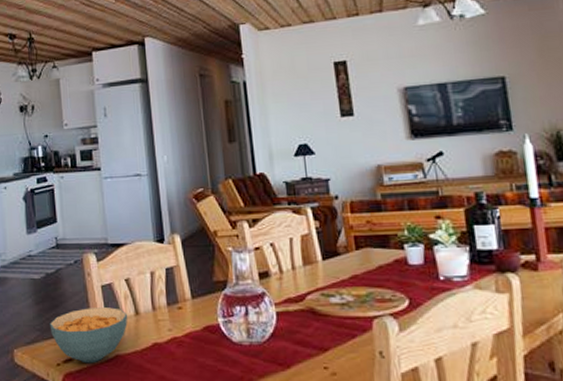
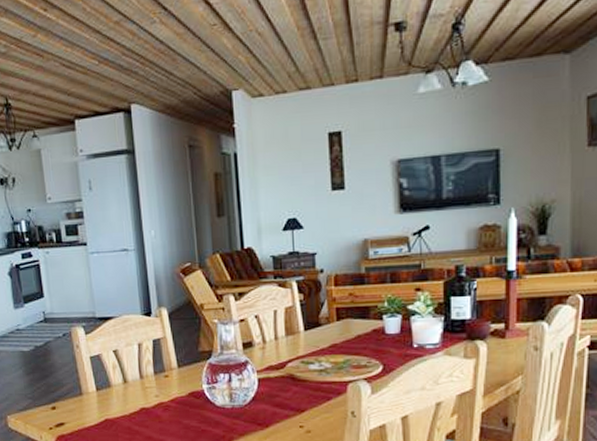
cereal bowl: present [49,307,128,364] -> none [40,377,117,427]

